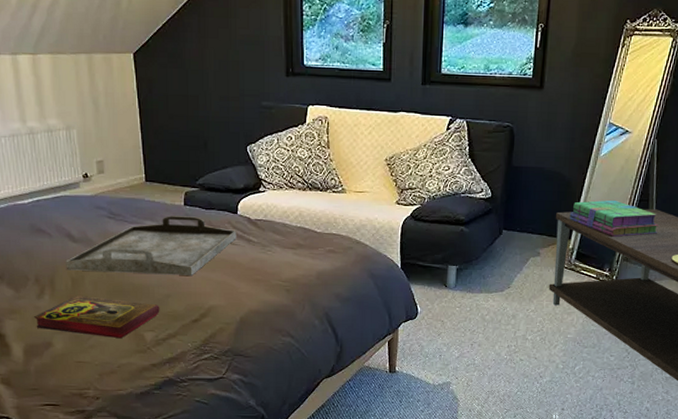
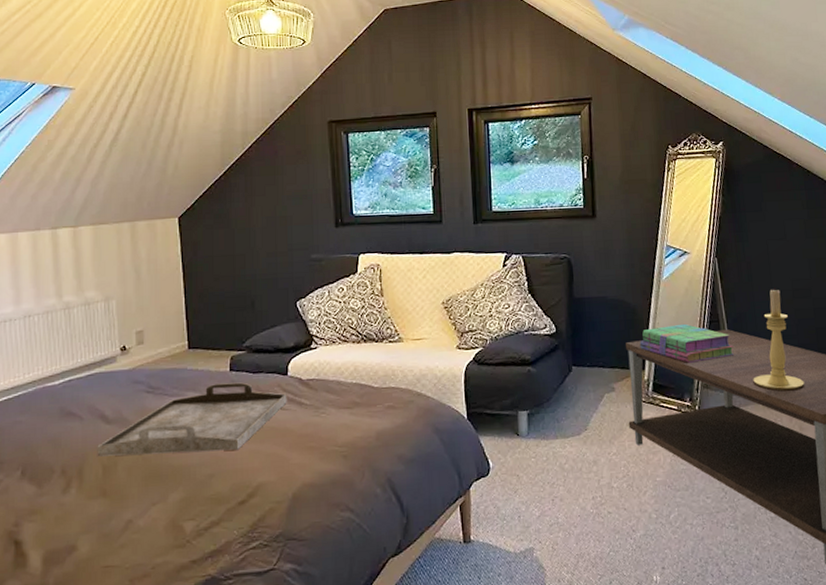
book: present [34,296,160,339] -> none [58,485,202,533]

